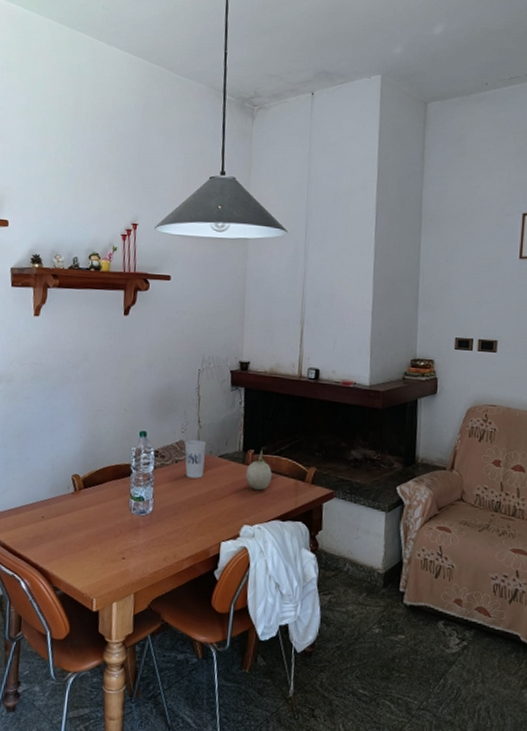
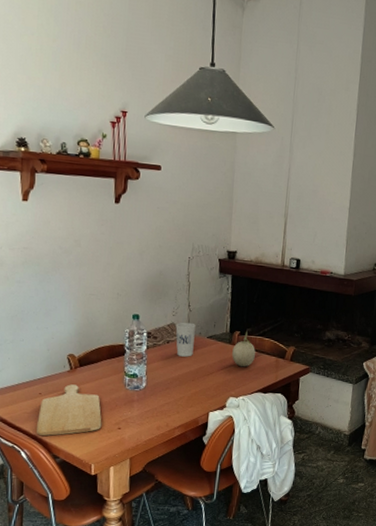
chopping board: none [38,507,106,565] -> present [37,384,102,436]

